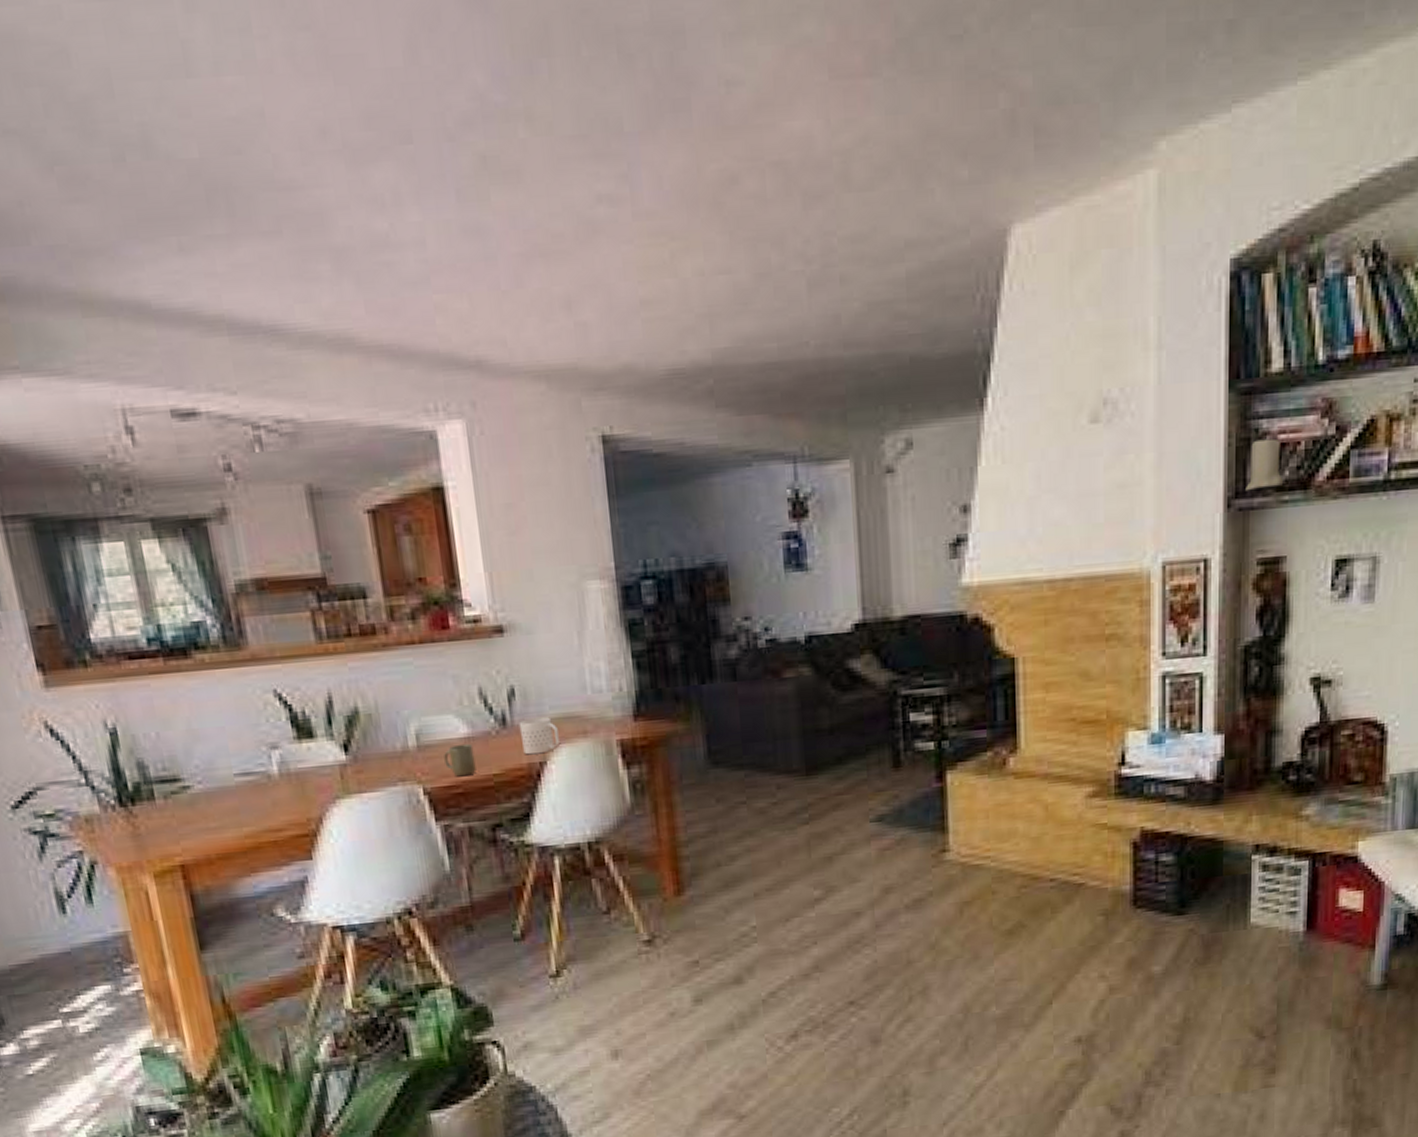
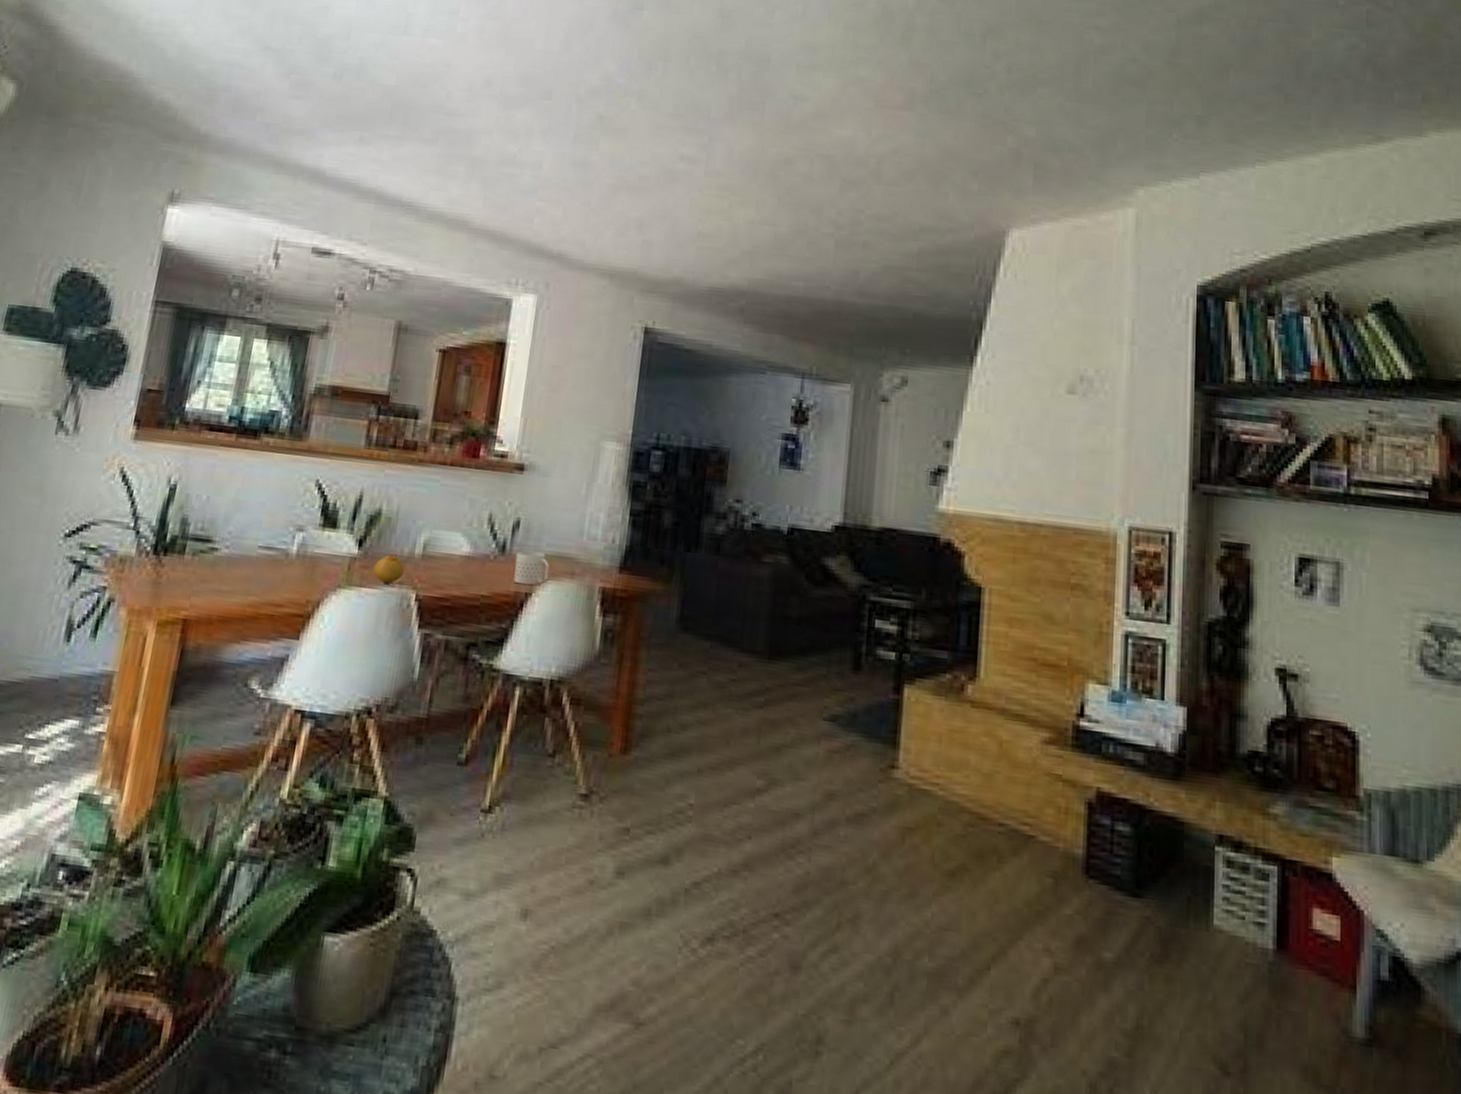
fruit: none [368,752,403,784] -> present [373,554,404,584]
cup: present [444,743,477,777] -> none [441,561,471,592]
candle: present [1246,437,1284,491] -> none [1210,435,1247,482]

